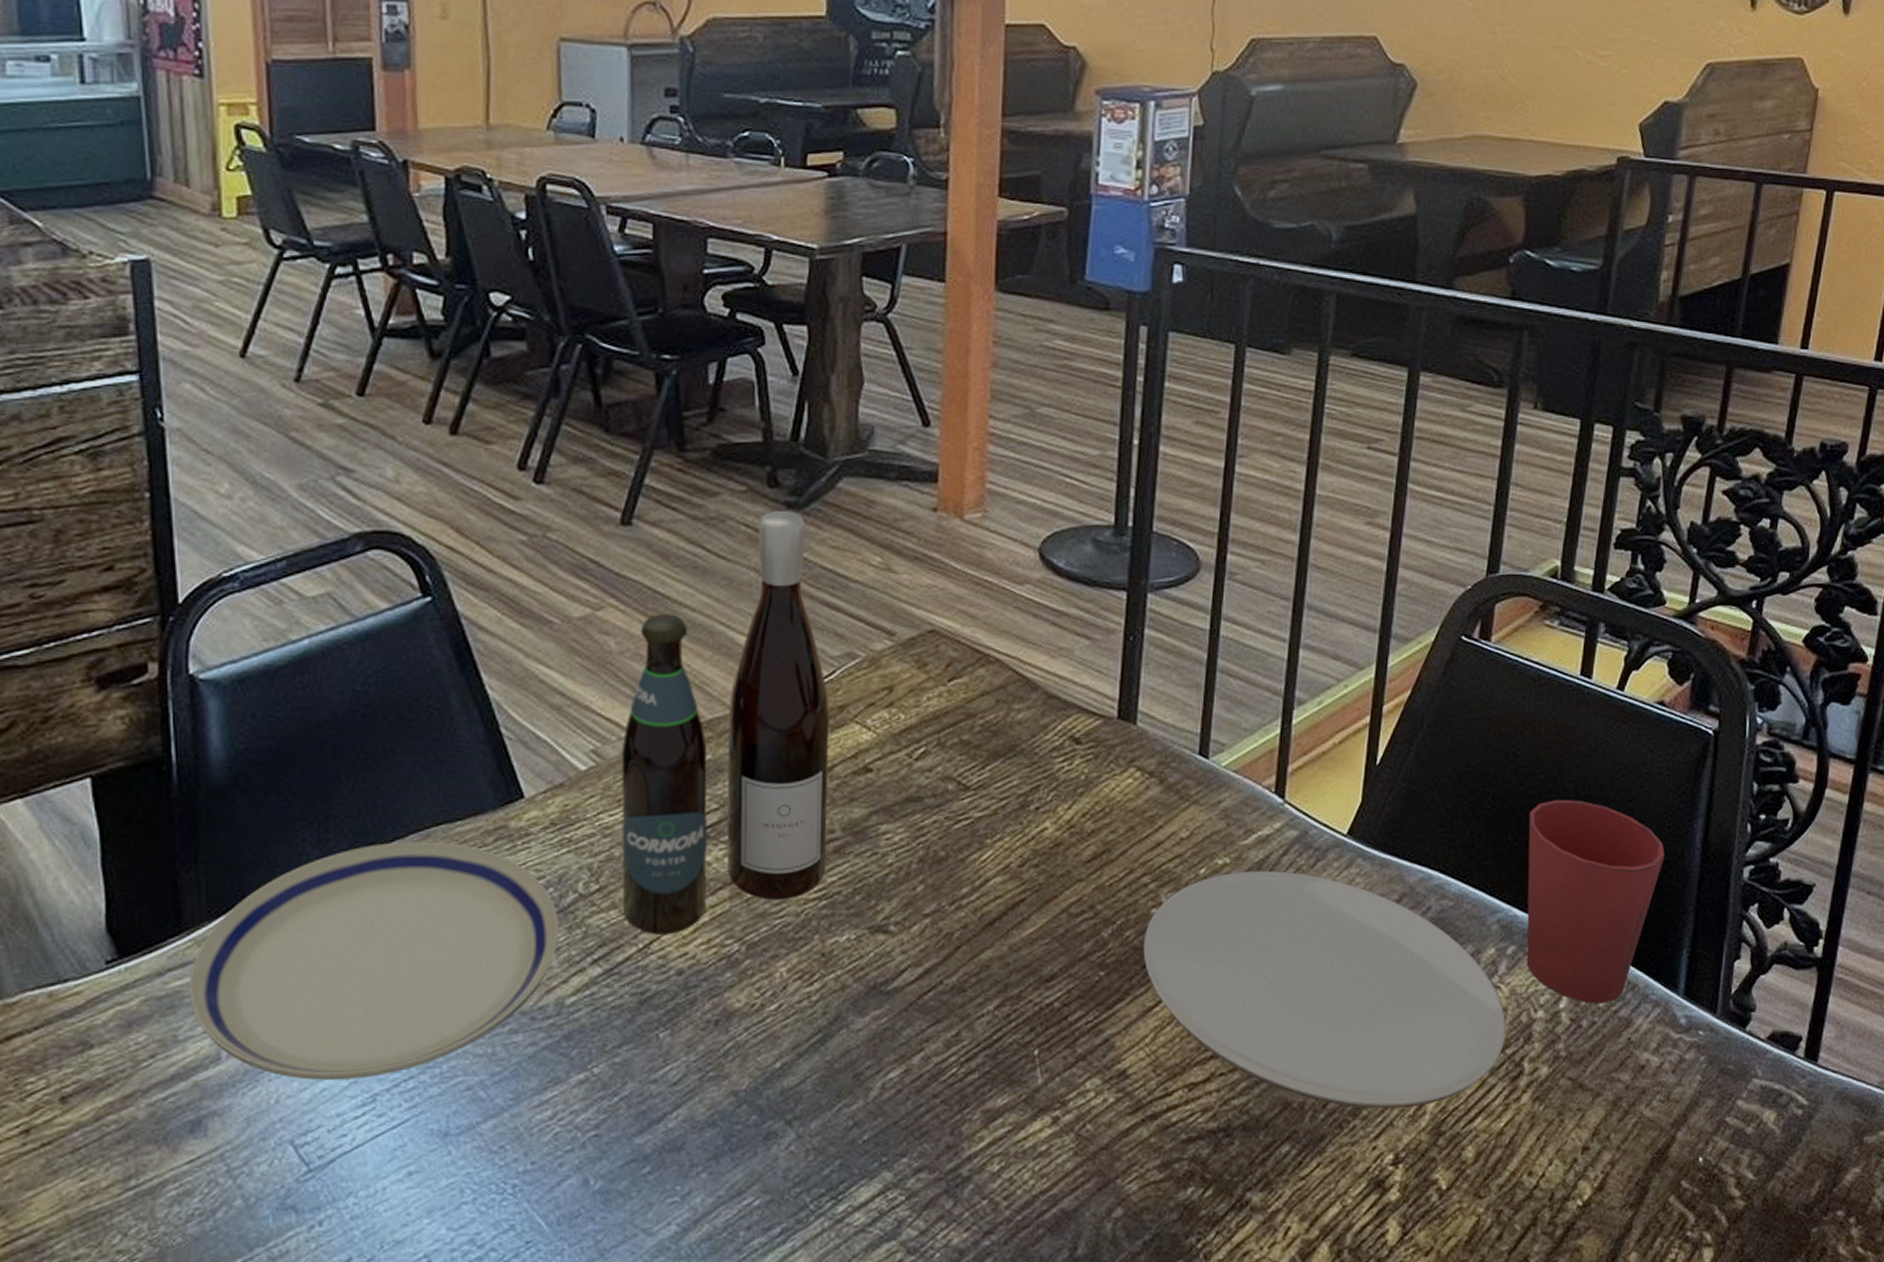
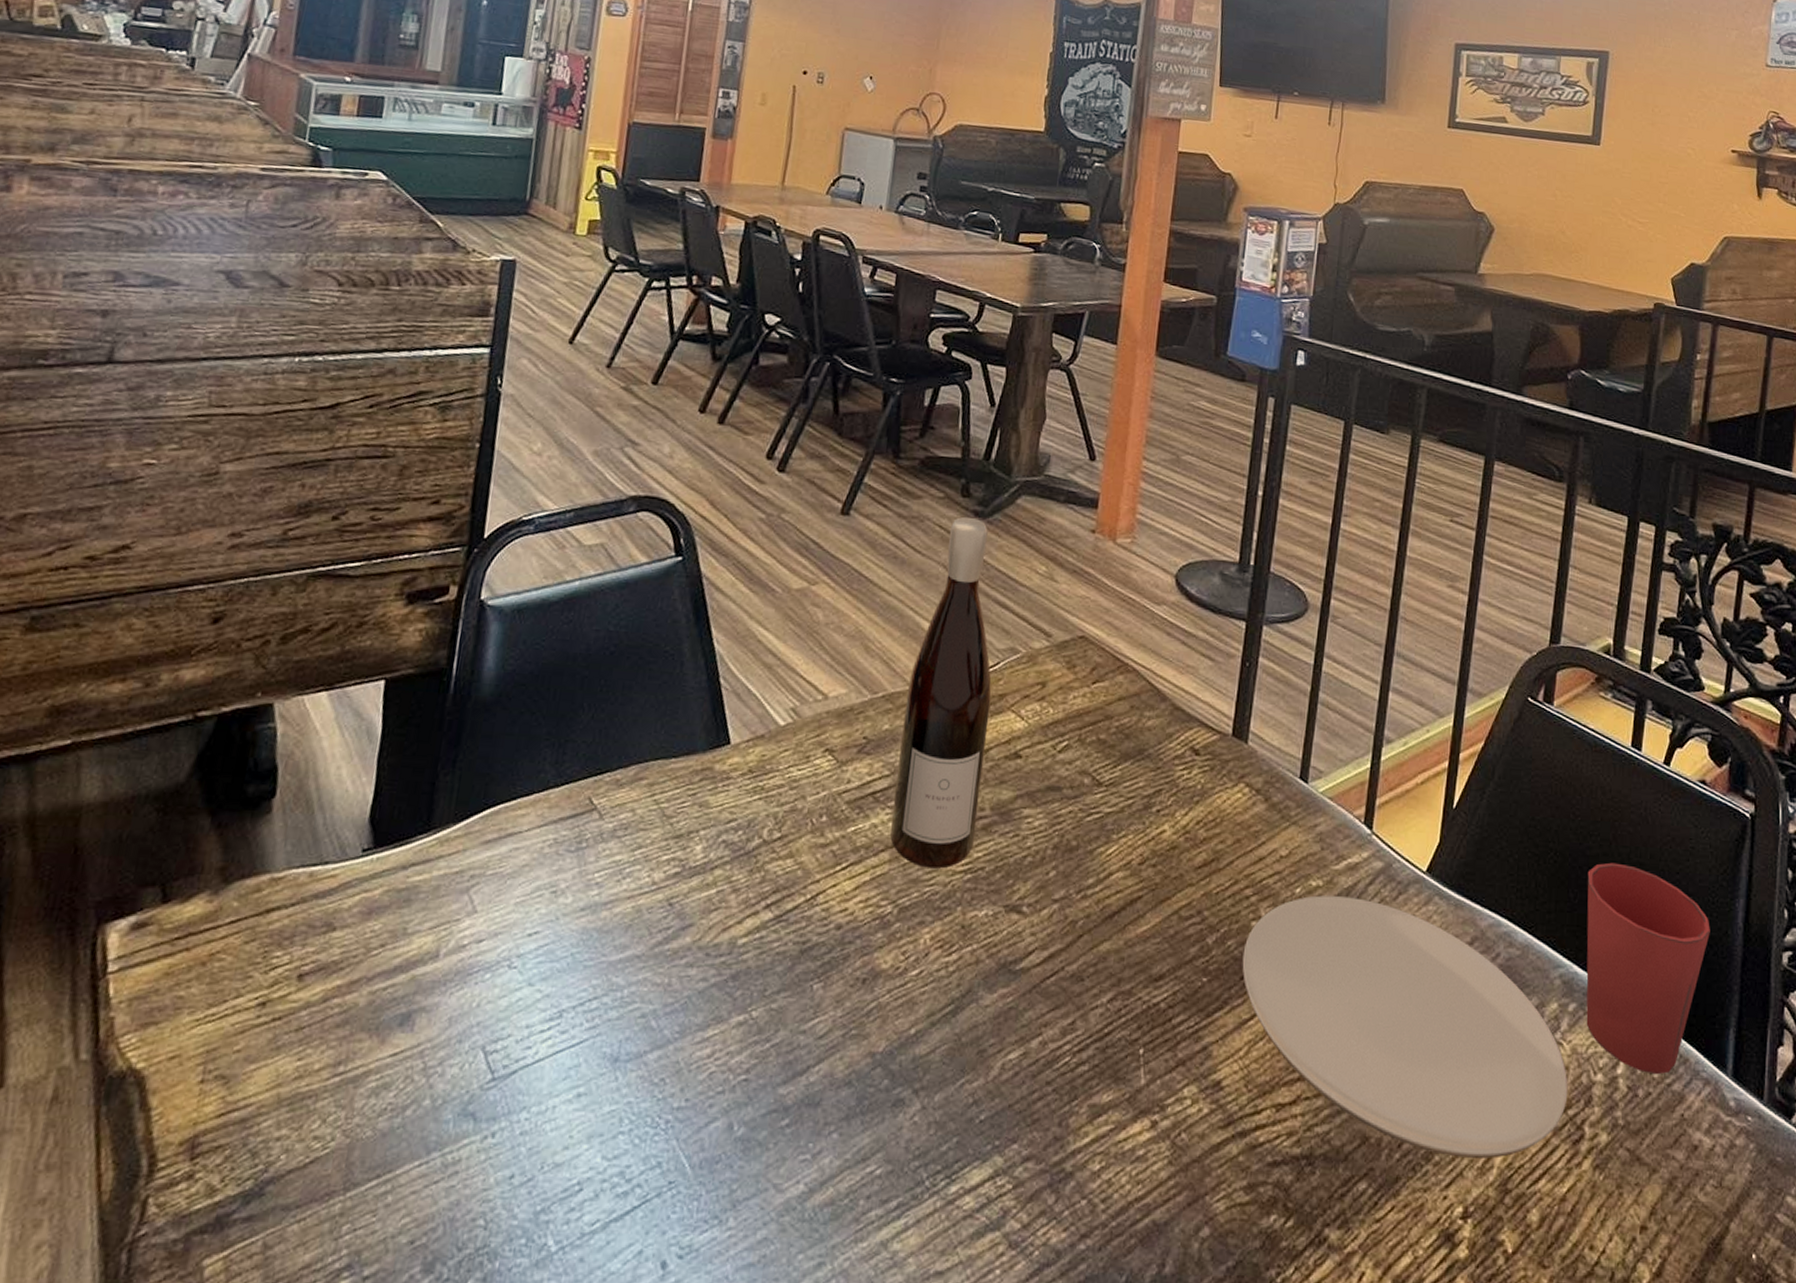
plate: present [190,840,559,1081] -> none [424,770,743,993]
bottle: present [621,613,708,936] -> none [797,594,887,890]

